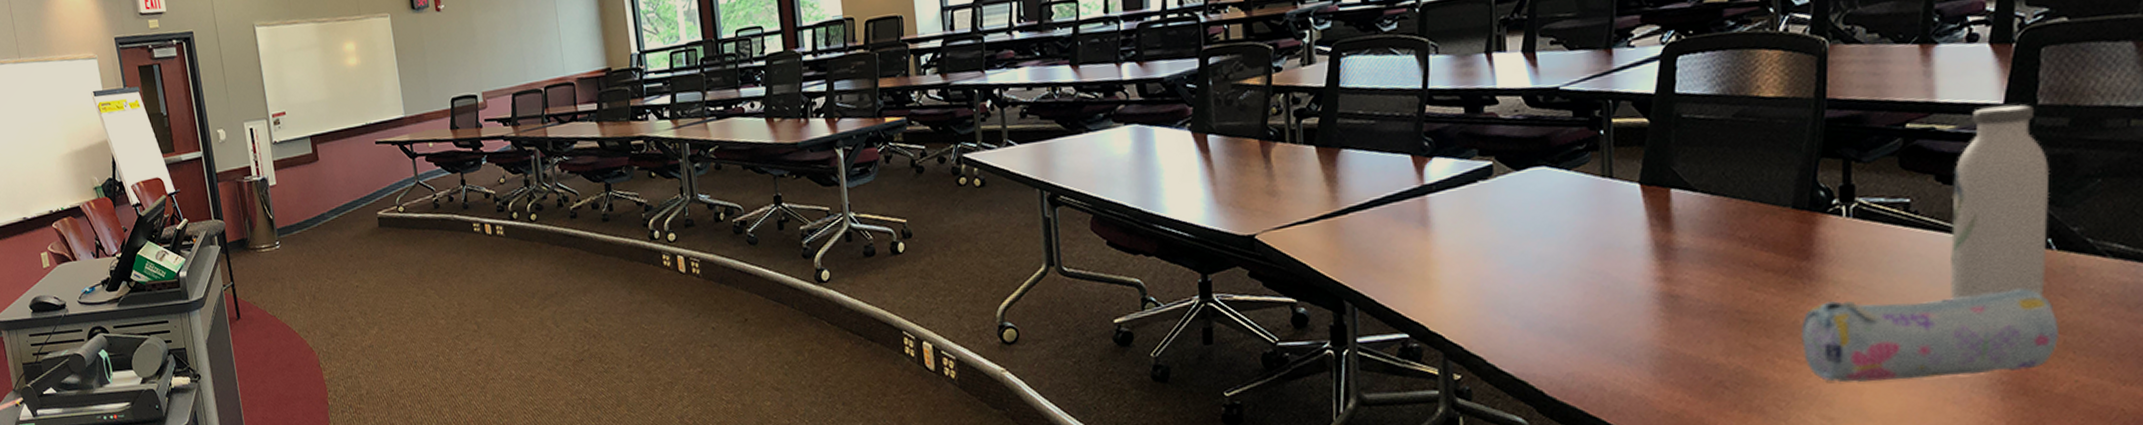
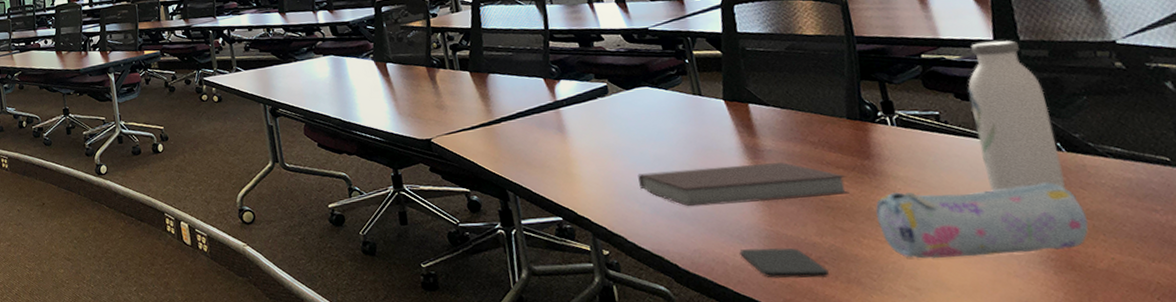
notebook: none [1513,264,1776,320] -> present [637,162,849,207]
smartphone: none [1623,370,1727,407] -> present [739,247,830,279]

